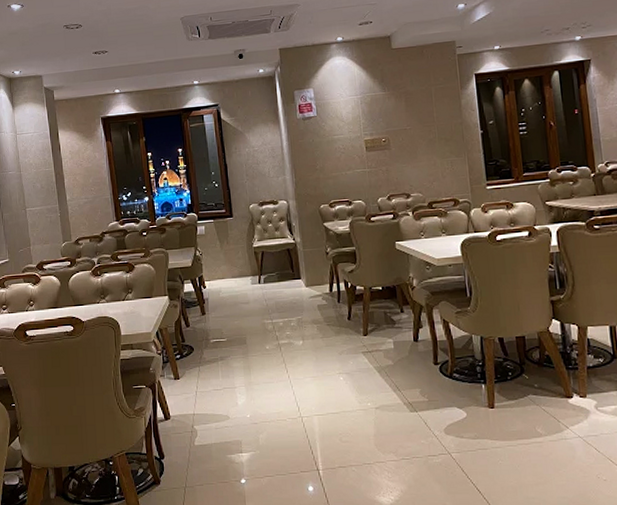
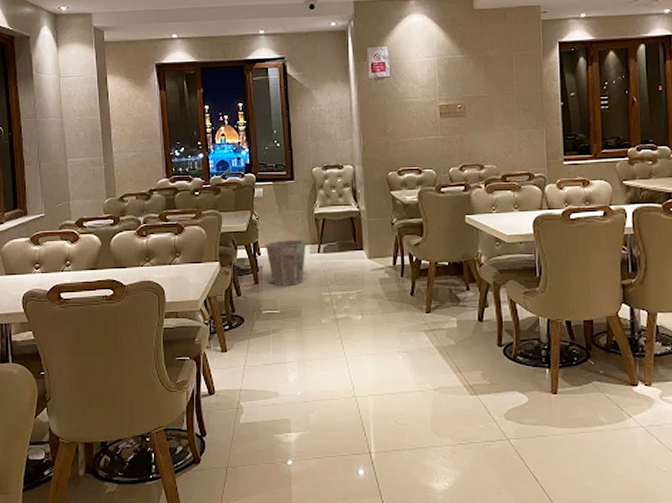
waste bin: none [209,272,248,316] -> present [265,239,306,286]

